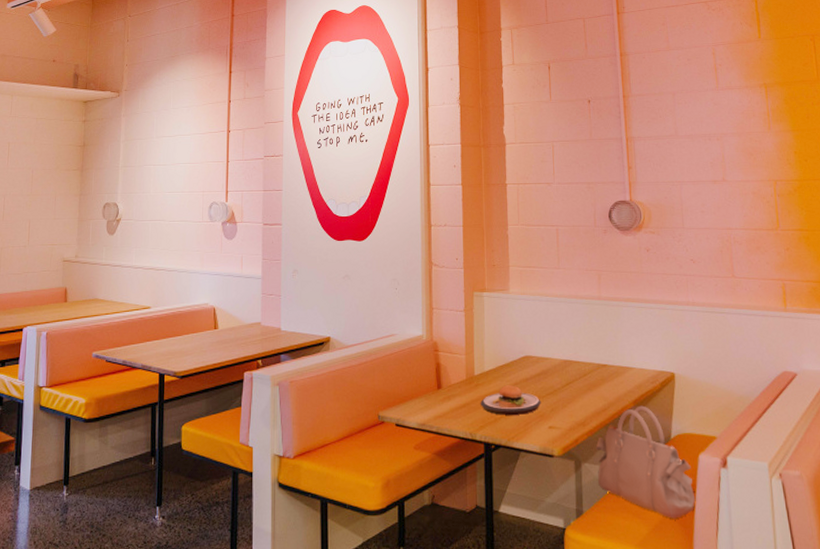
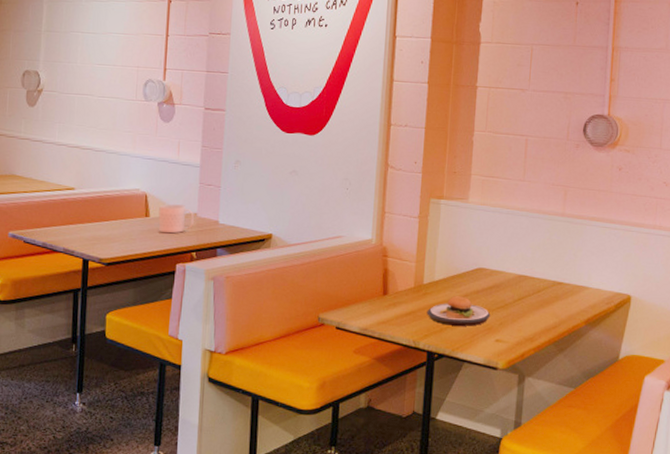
mug: none [226,315,259,344] -> present [158,204,195,234]
shoulder bag: present [595,405,696,519] -> none [539,325,636,435]

